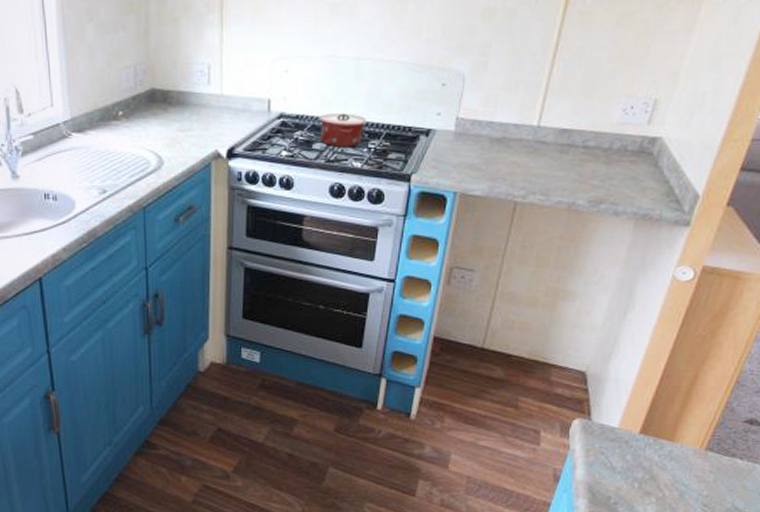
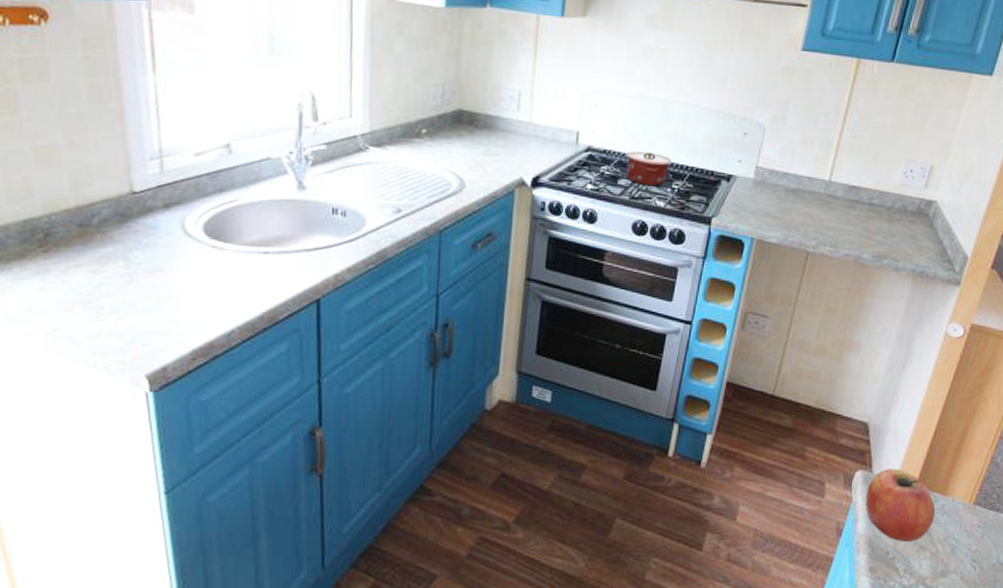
fruit: none [584,416,662,487] -> present [865,468,936,542]

